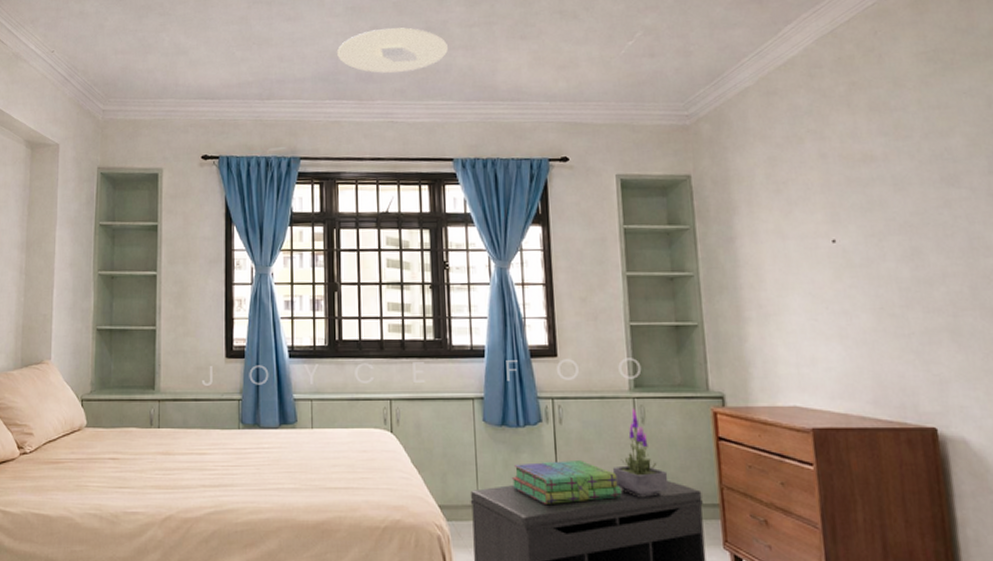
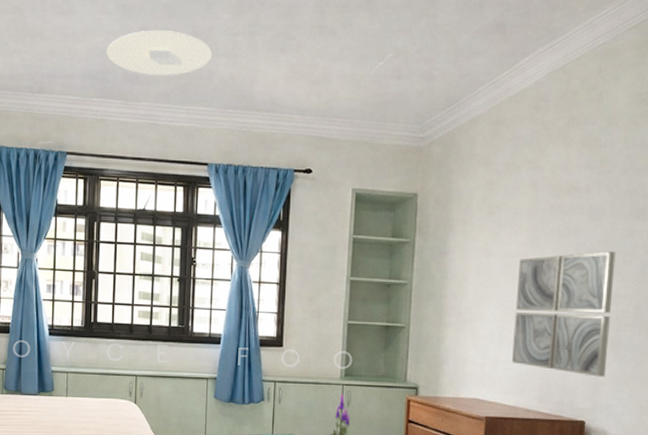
wall art: none [820,224,950,373] -> present [512,251,616,377]

